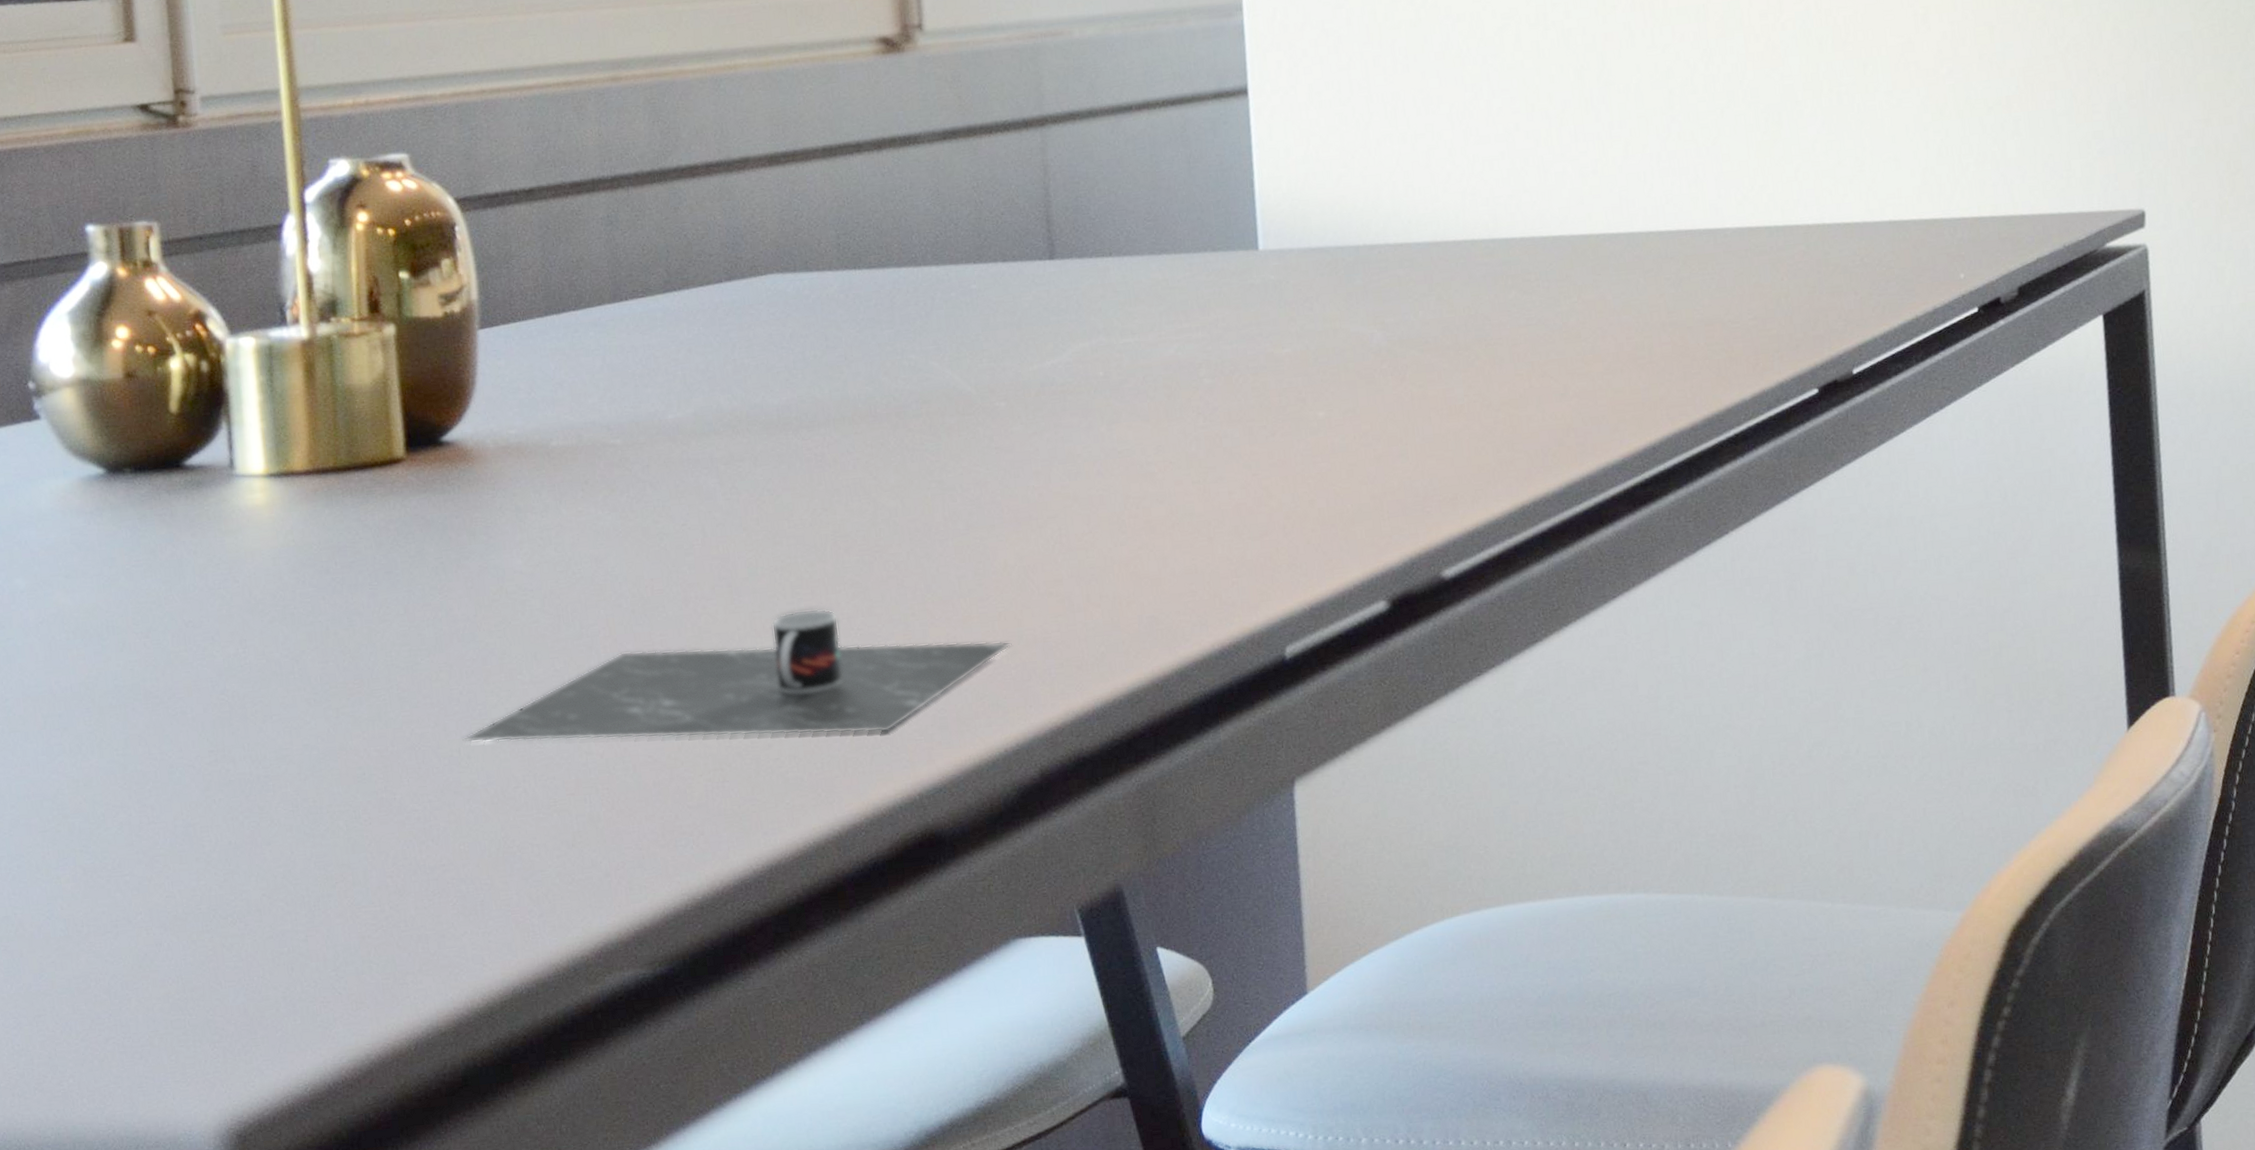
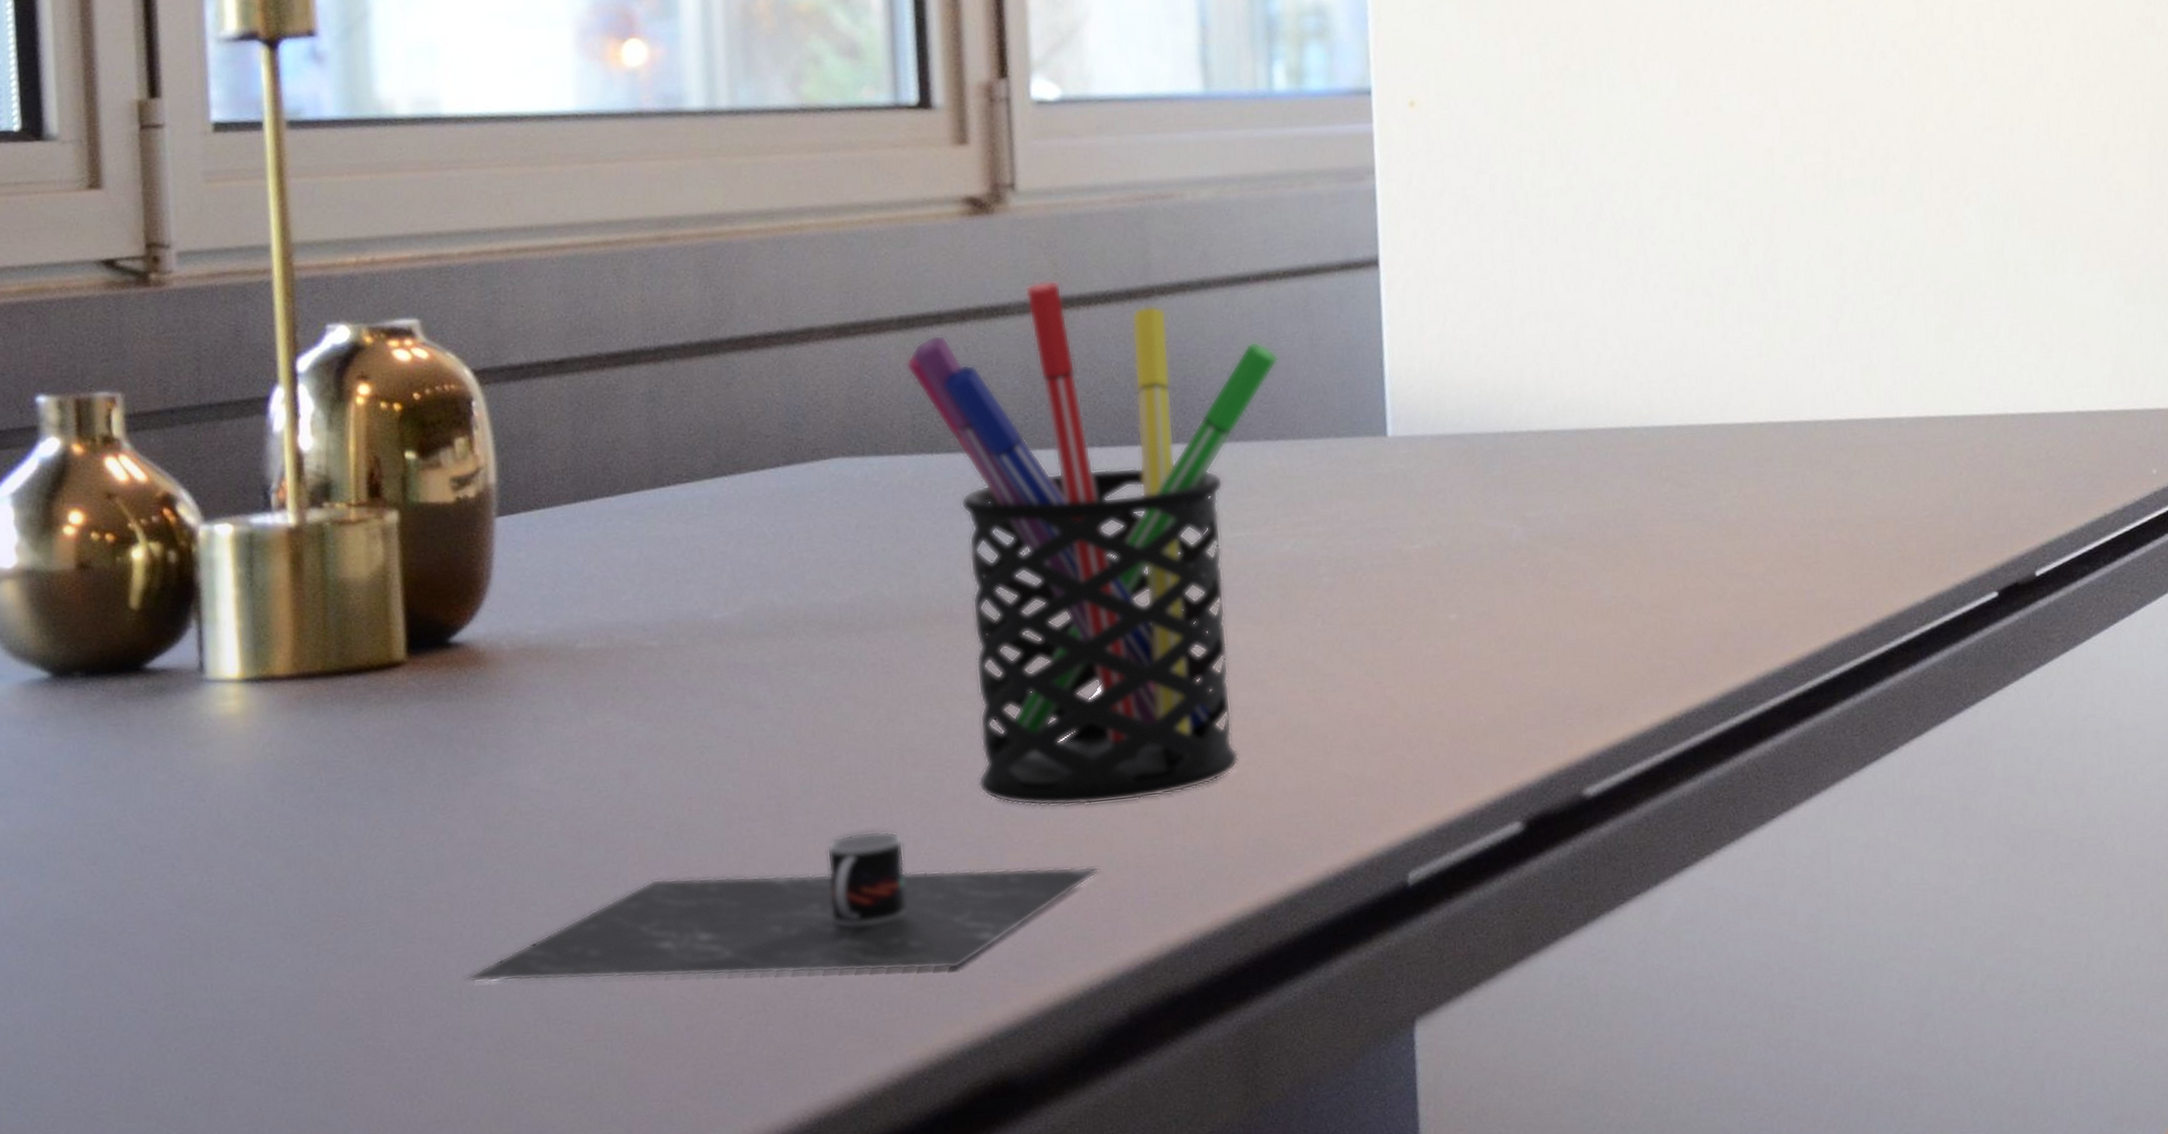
pen holder: none [830,111,1161,587] -> present [906,280,1279,806]

